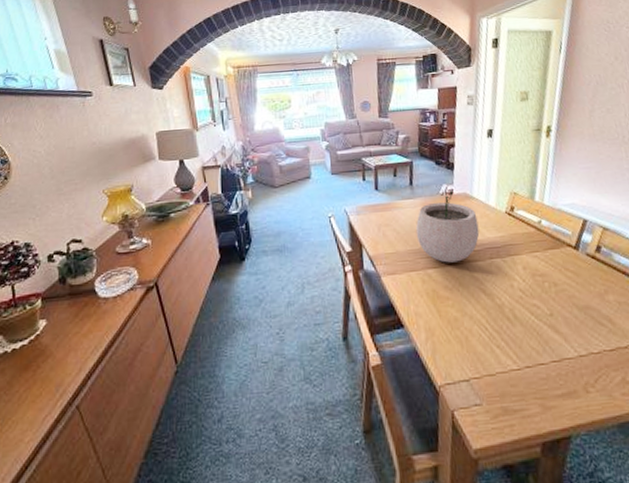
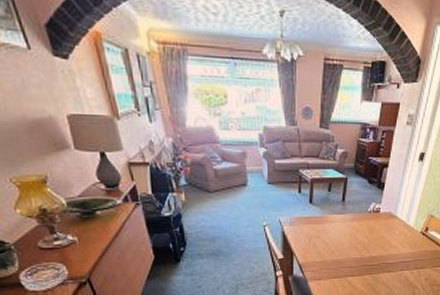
plant pot: present [415,189,480,263] -> none [342,208,397,272]

